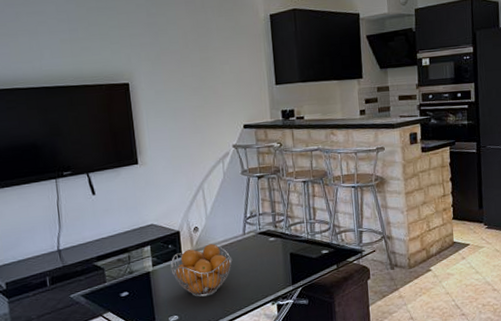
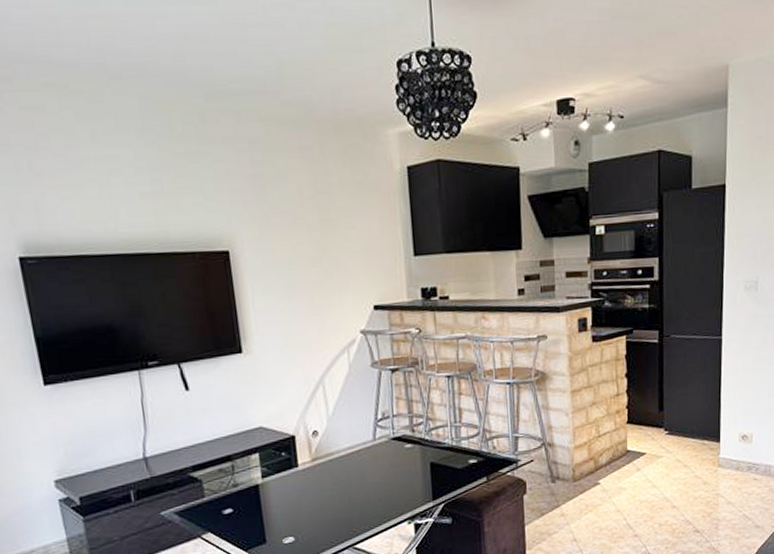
fruit basket: present [170,243,233,297] -> none [284,451,360,515]

